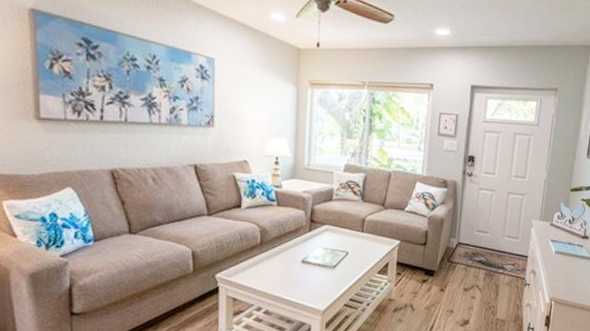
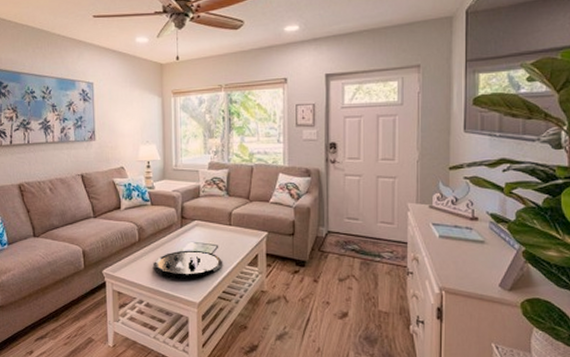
decorative tray: none [275,255,353,286] -> present [152,250,223,279]

